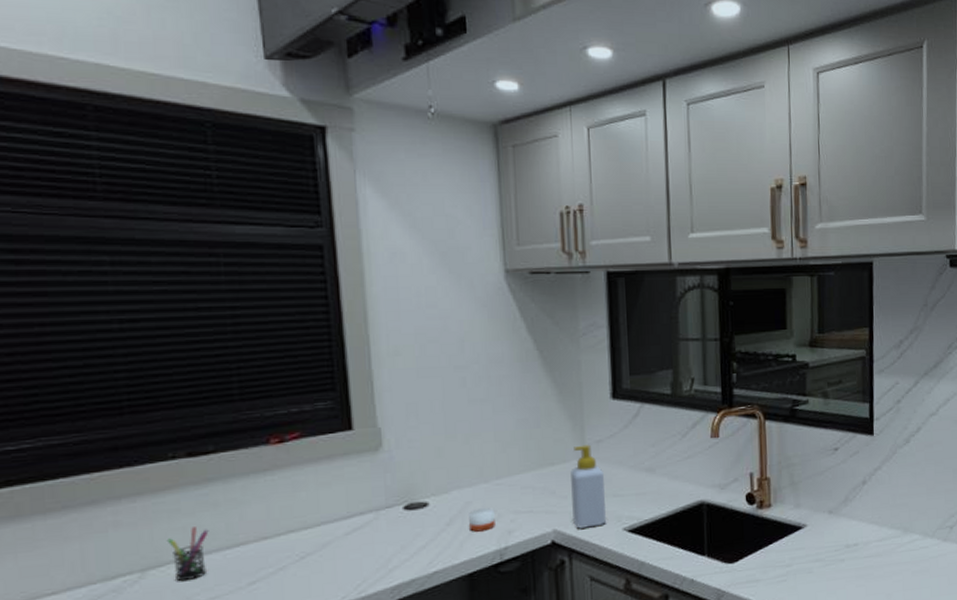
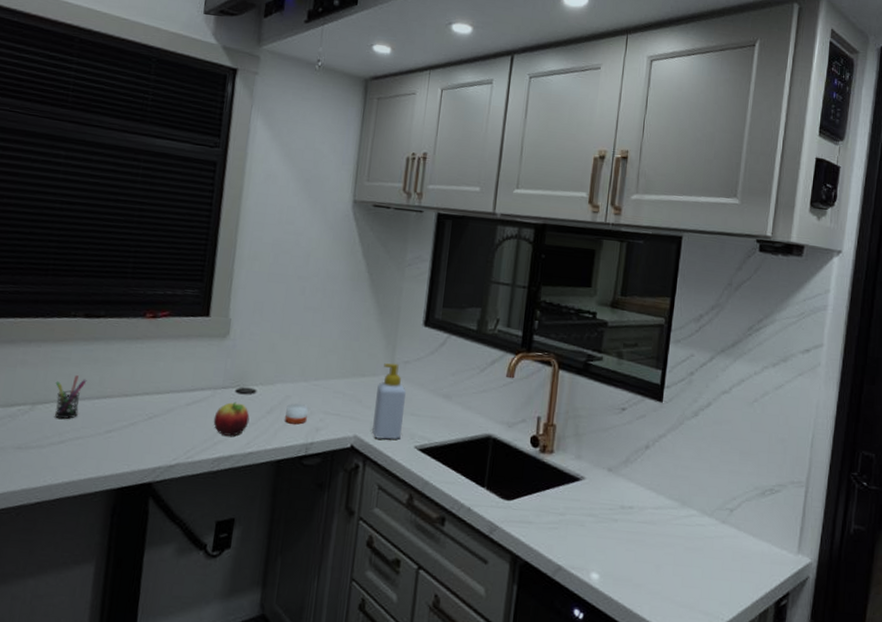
fruit: none [382,520,427,560] -> present [213,401,250,436]

